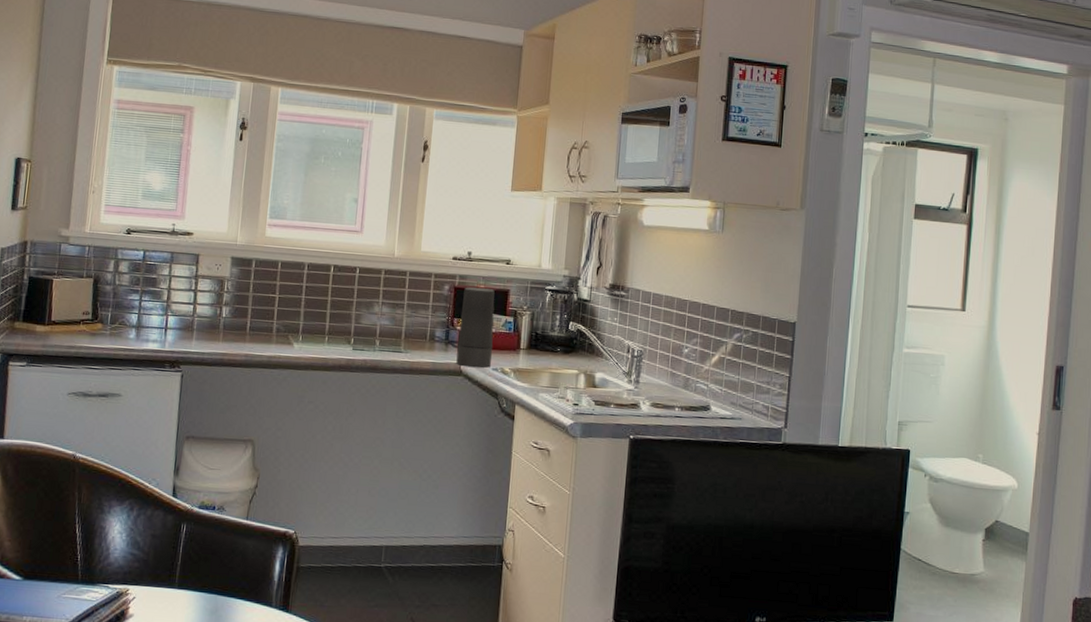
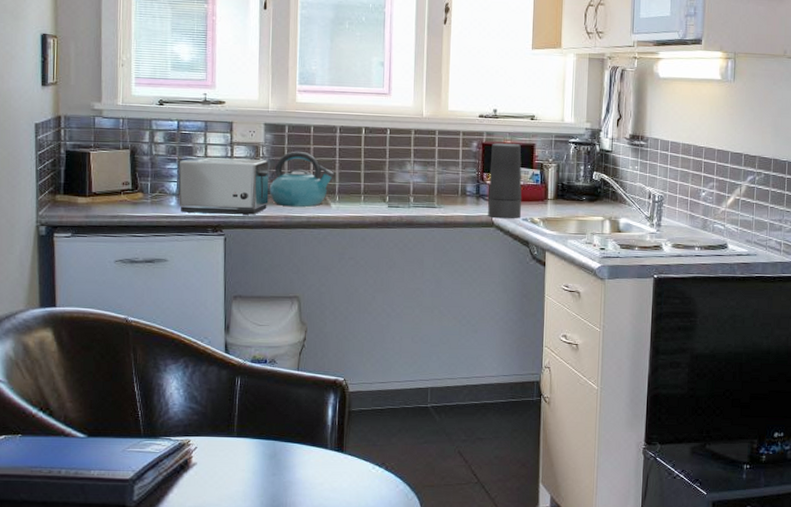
toaster: none [137,289,233,352] -> present [178,157,269,215]
kettle: none [230,286,300,346] -> present [269,151,335,207]

